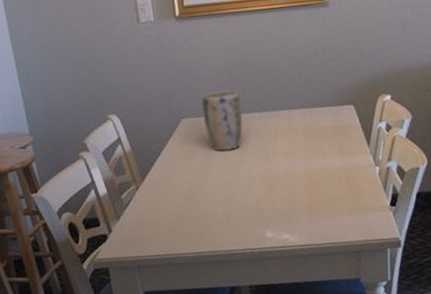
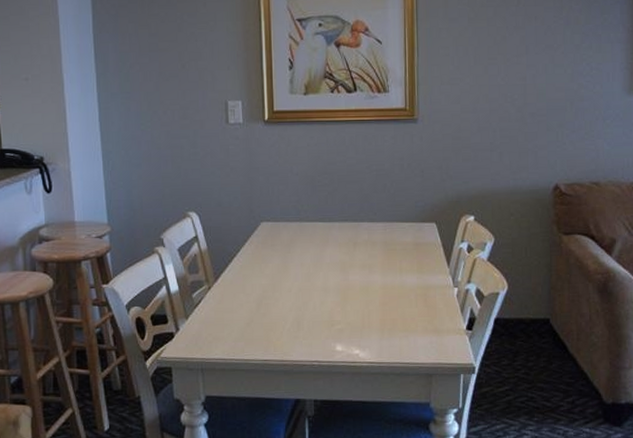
plant pot: present [201,90,243,152] -> none [282,197,322,258]

